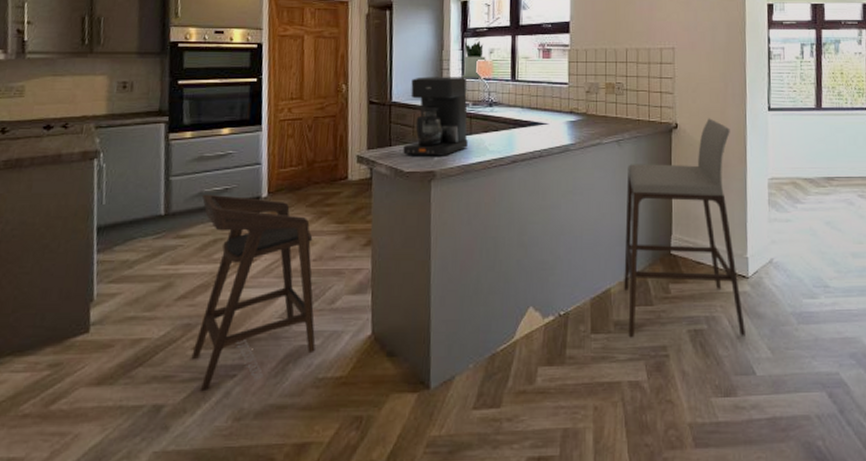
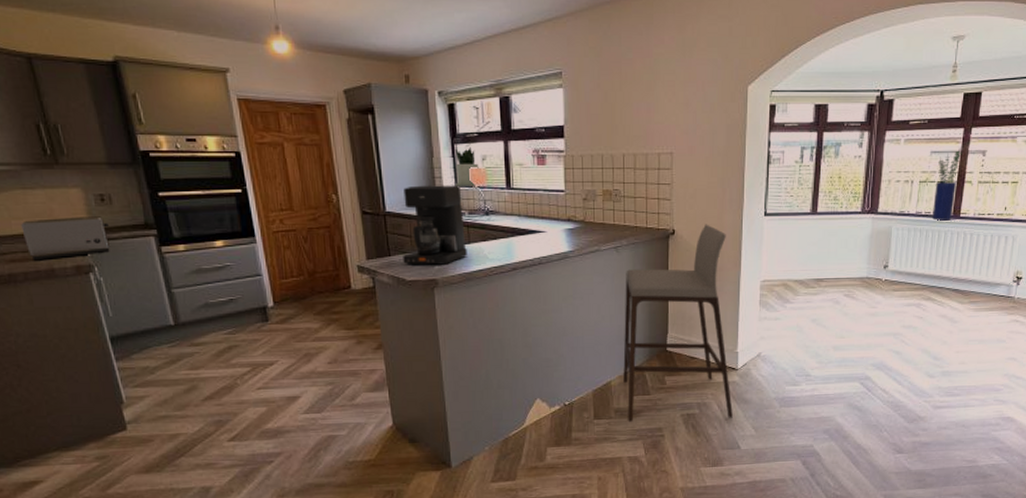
toaster: none [41,101,125,146] -> present [21,215,111,261]
bar stool: present [191,194,316,392] -> none [209,304,342,475]

